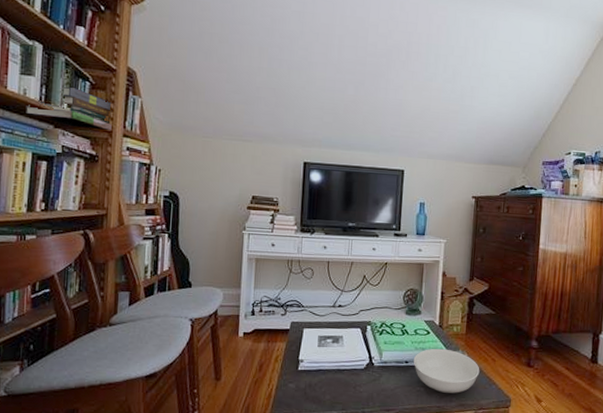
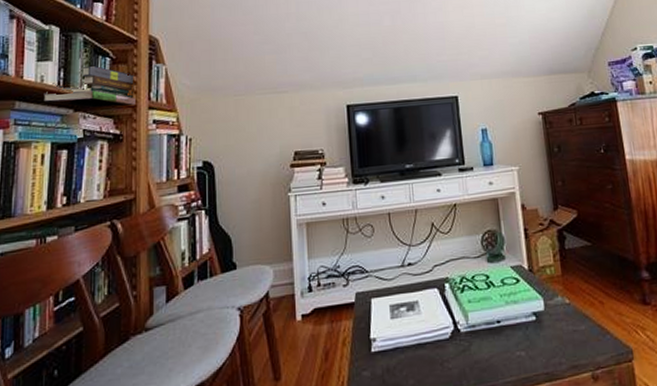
bowl: present [413,348,480,393] -> none [505,297,588,355]

